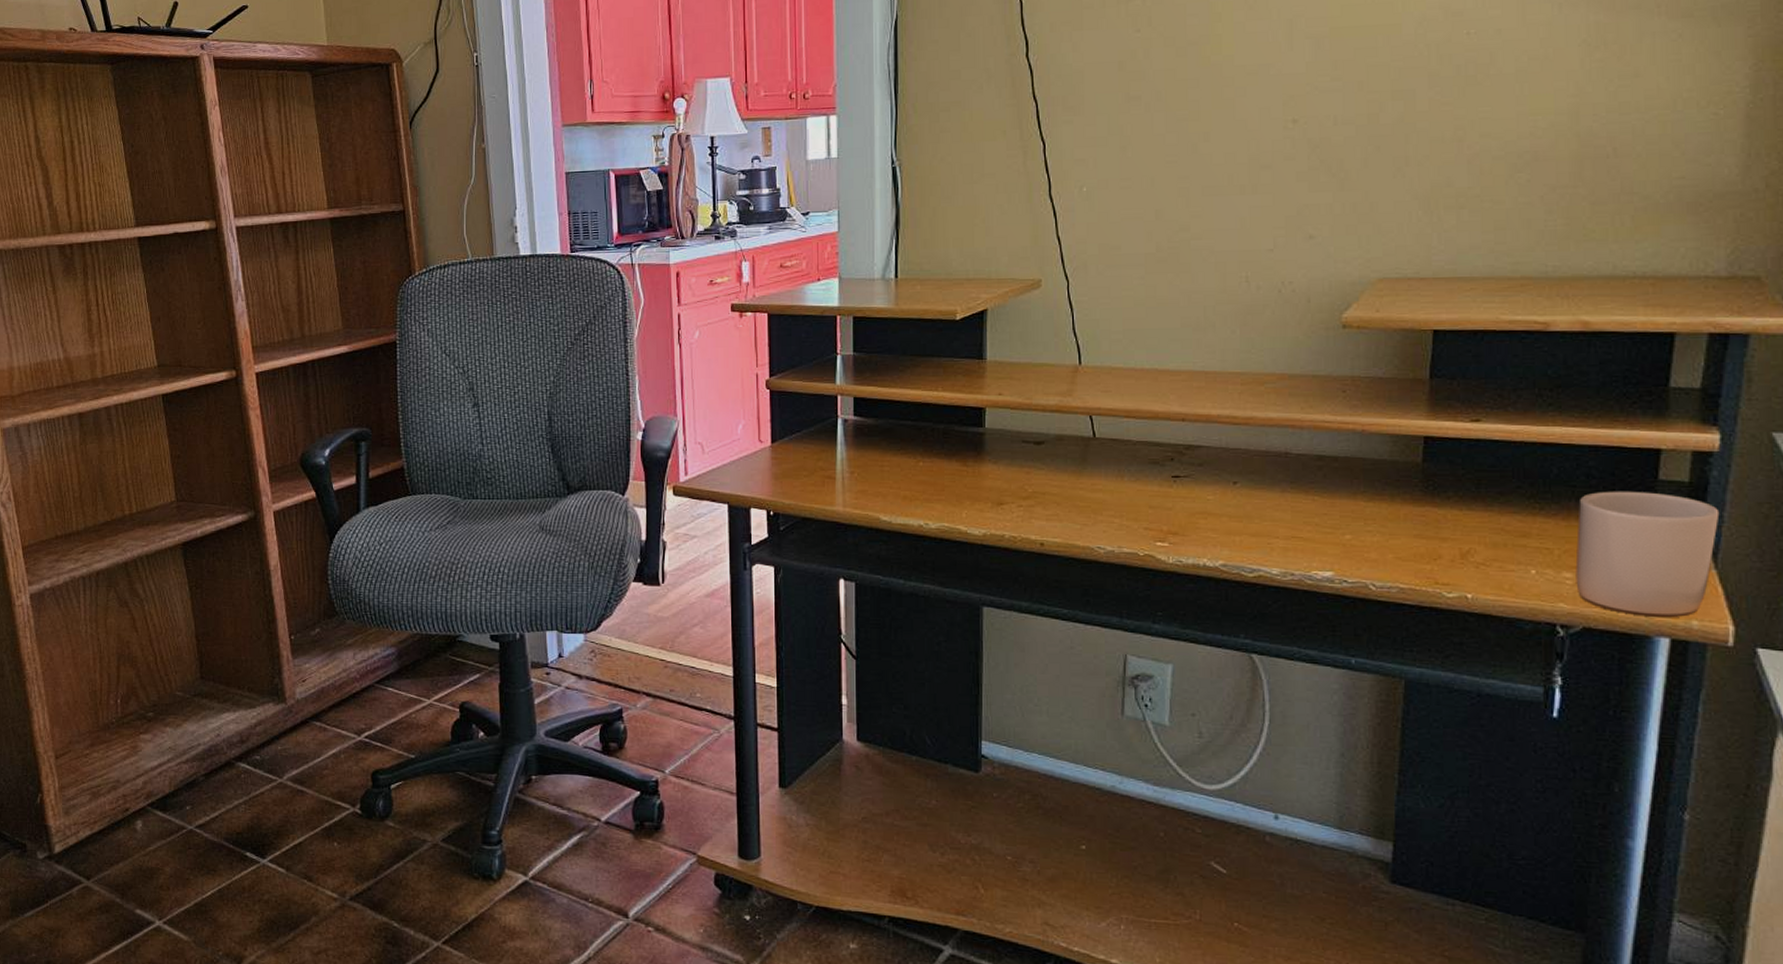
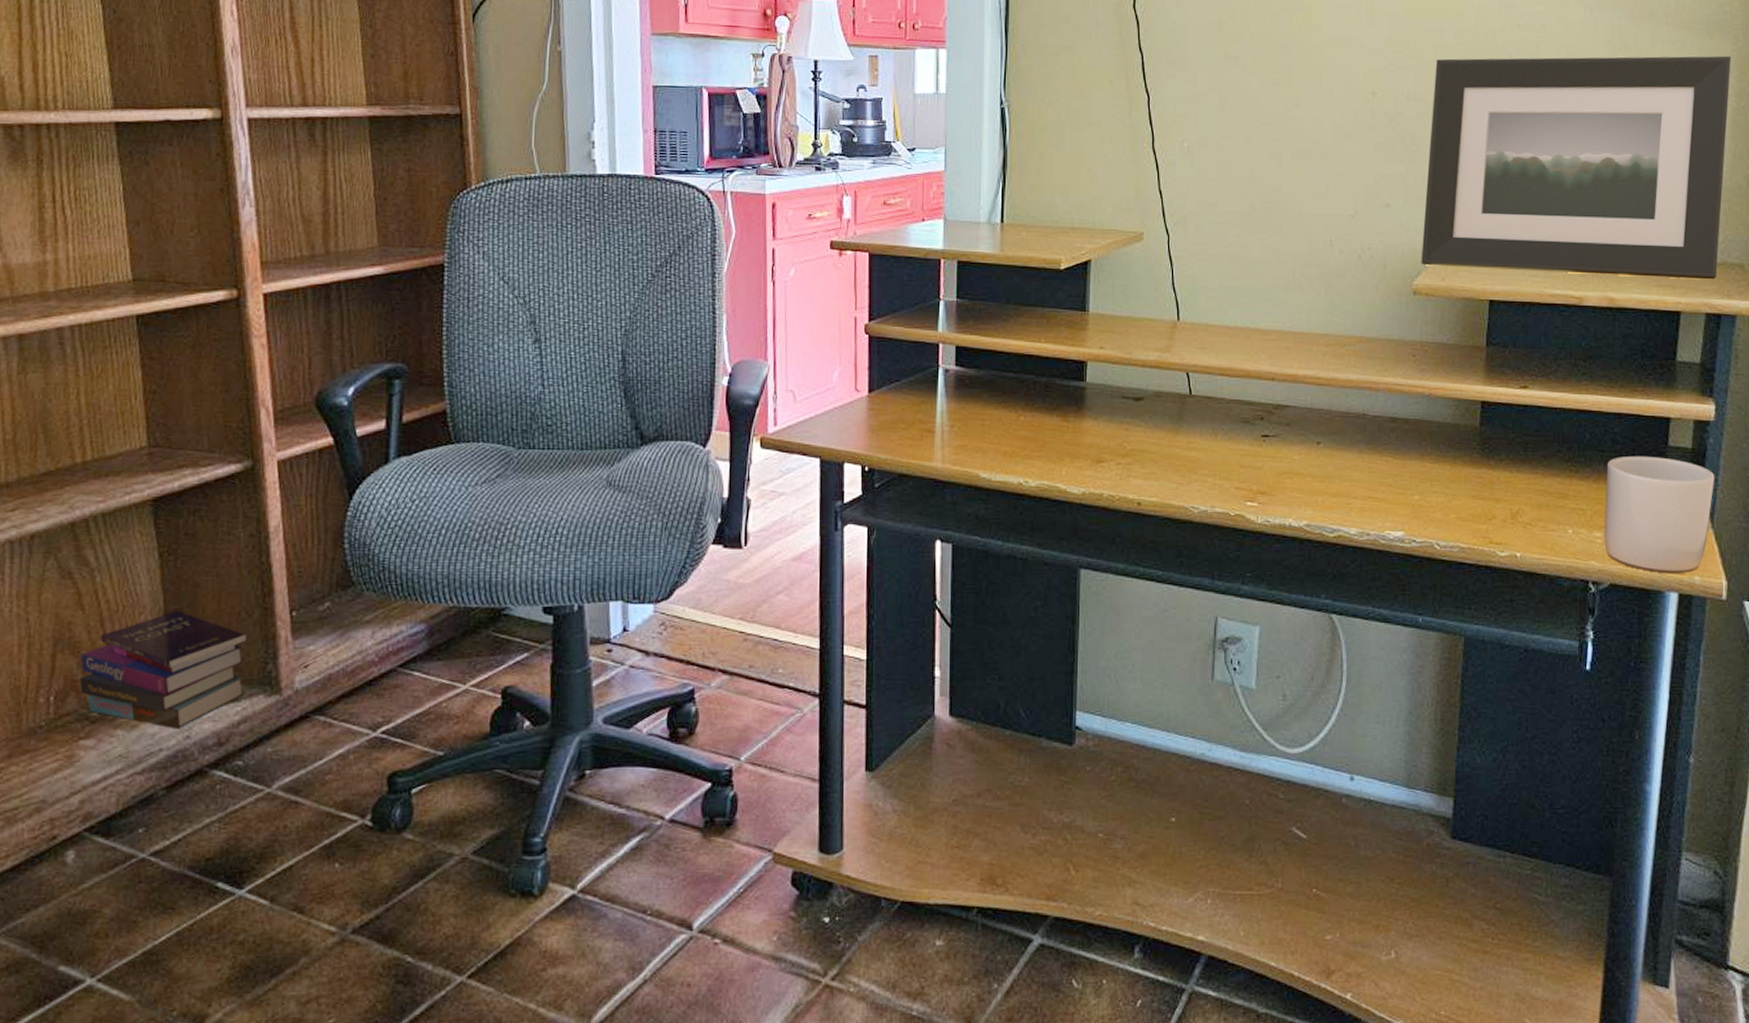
books: none [137,633,258,729] -> present [79,610,247,730]
picture frame: none [1351,42,1745,298] -> present [1421,55,1731,280]

